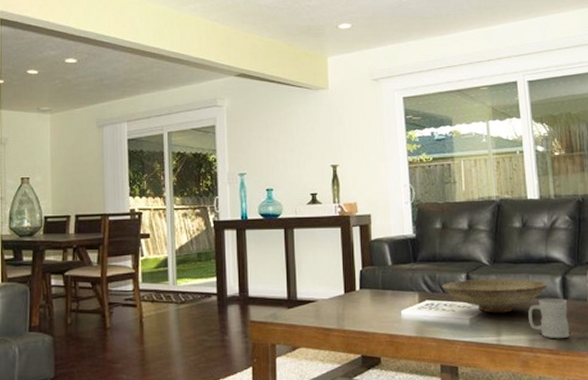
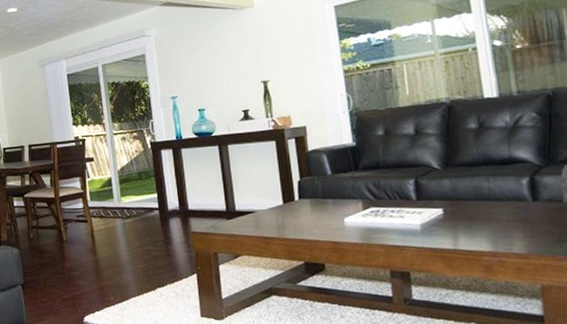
decorative bowl: present [441,279,548,313] -> none [387,182,512,218]
mug: present [528,298,569,339] -> none [490,200,541,243]

